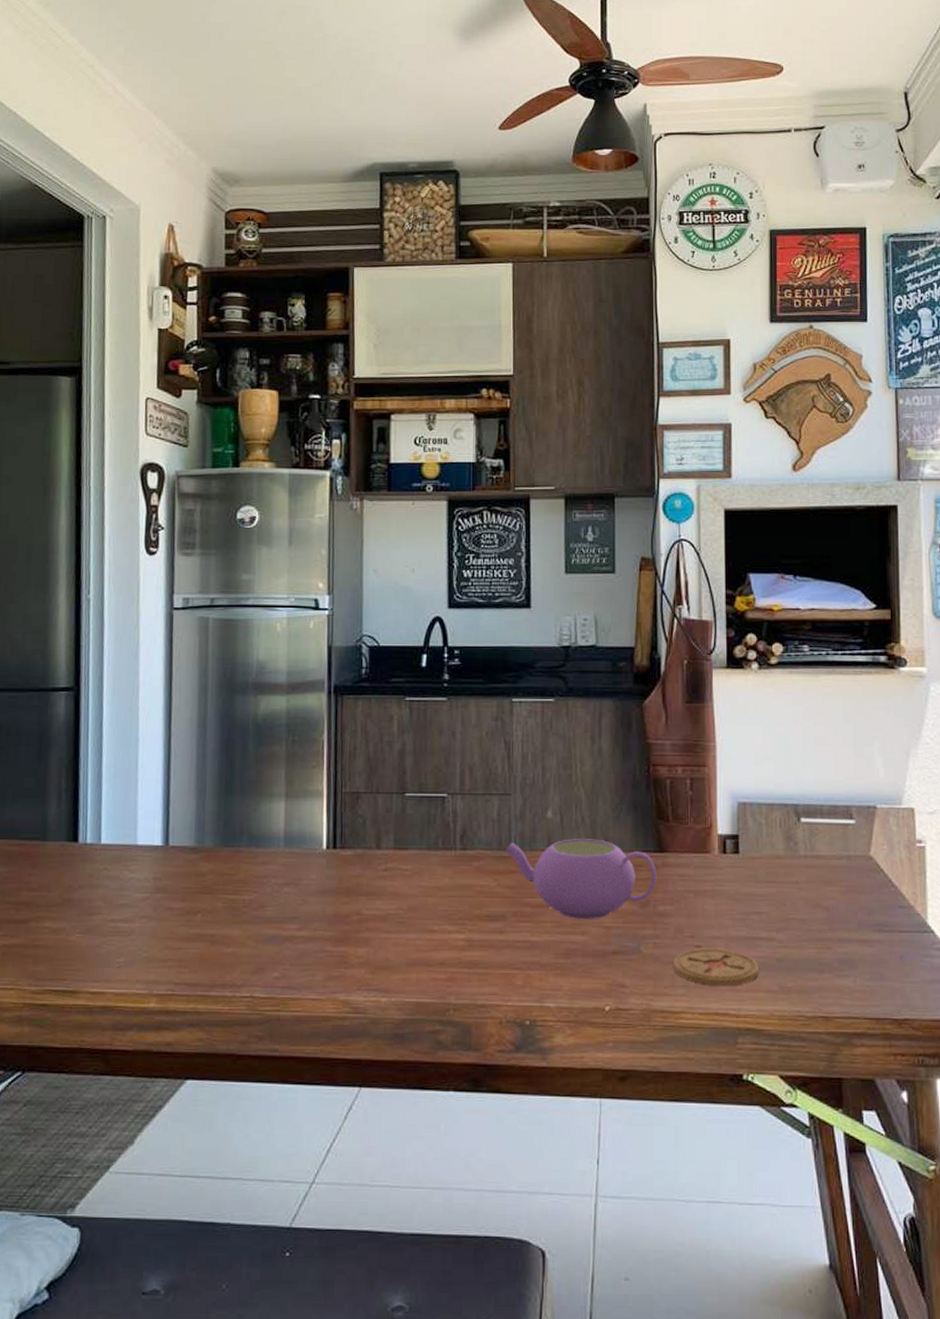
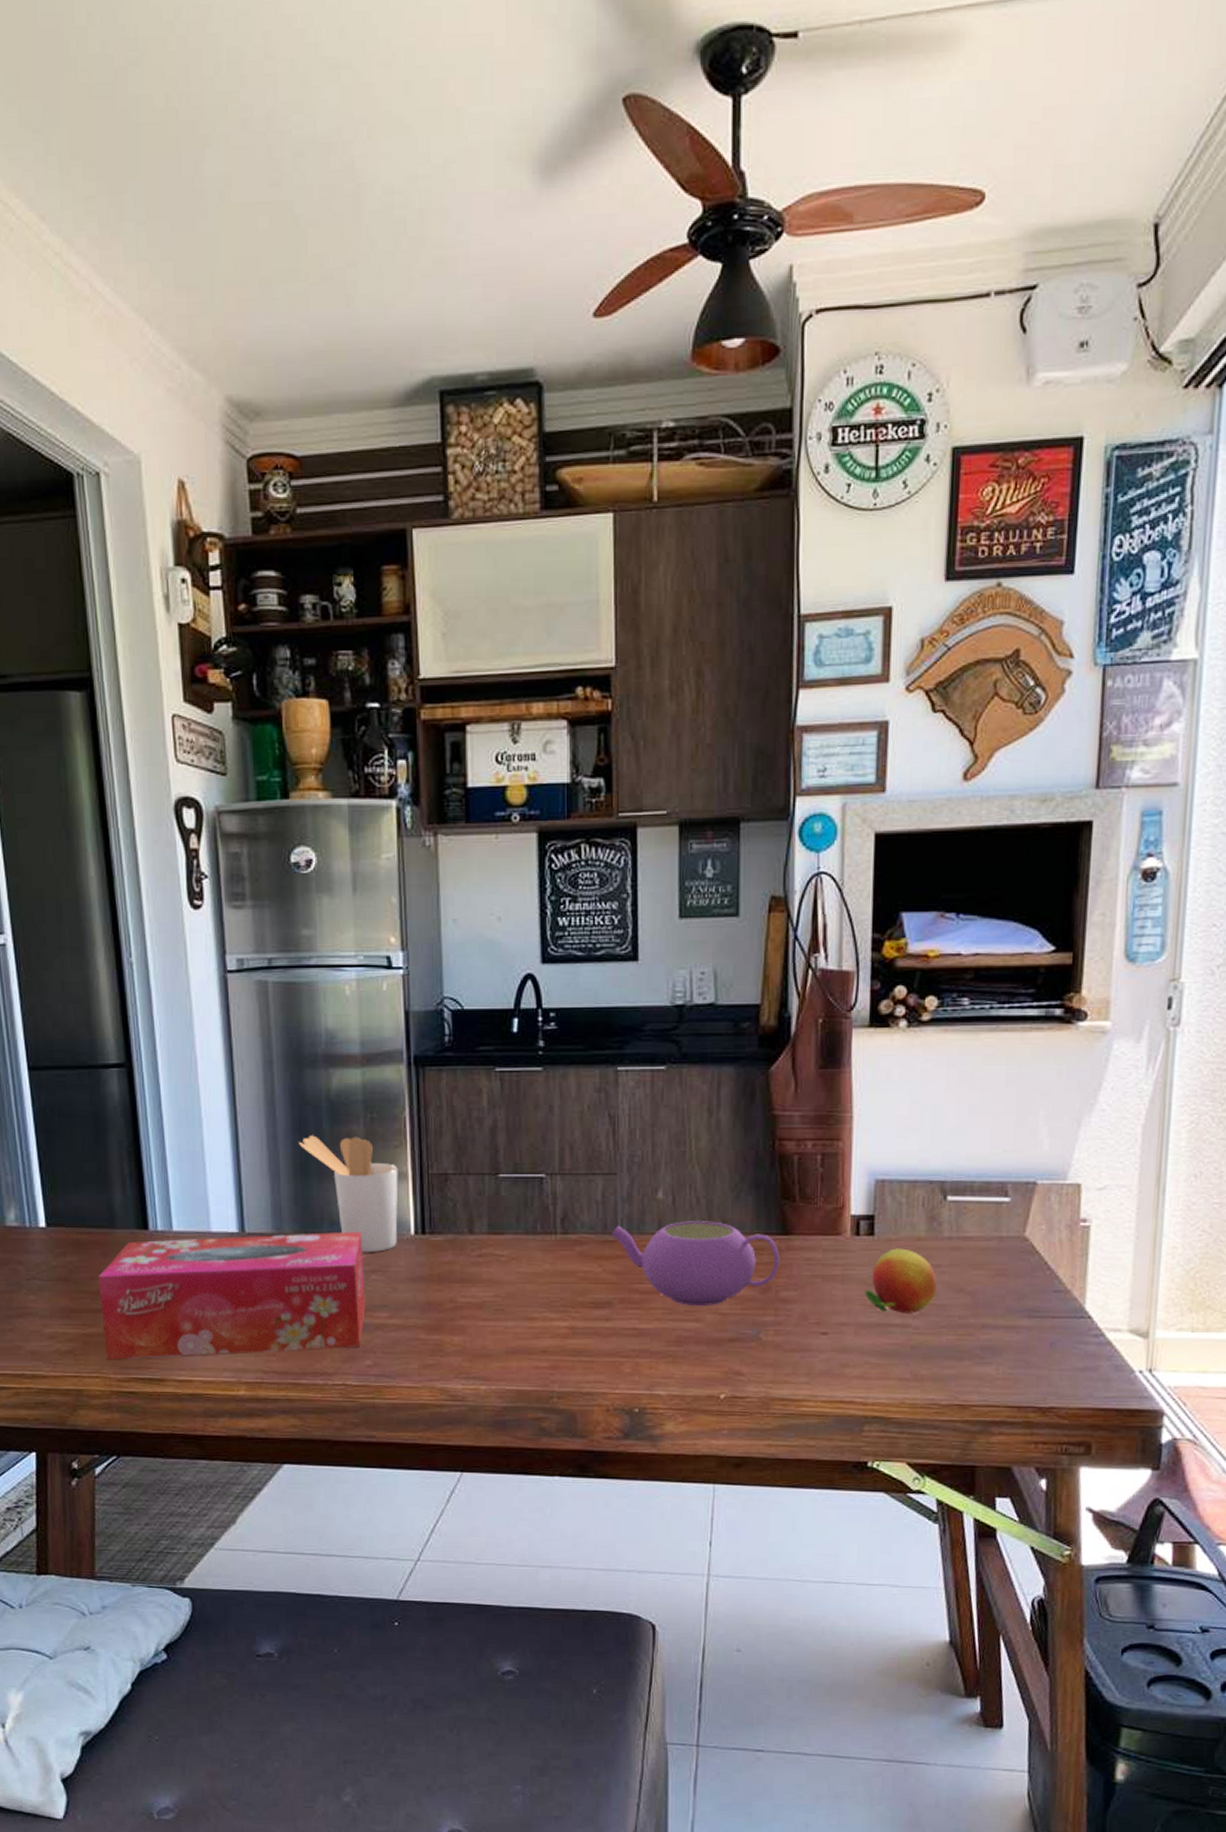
tissue box: none [23,845,278,972] -> present [98,1231,366,1360]
utensil holder: none [225,755,315,866] -> present [298,1135,398,1253]
coaster: present [673,948,759,986] -> none [795,1335,890,1374]
fruit: none [732,866,796,928] -> present [864,1248,937,1314]

